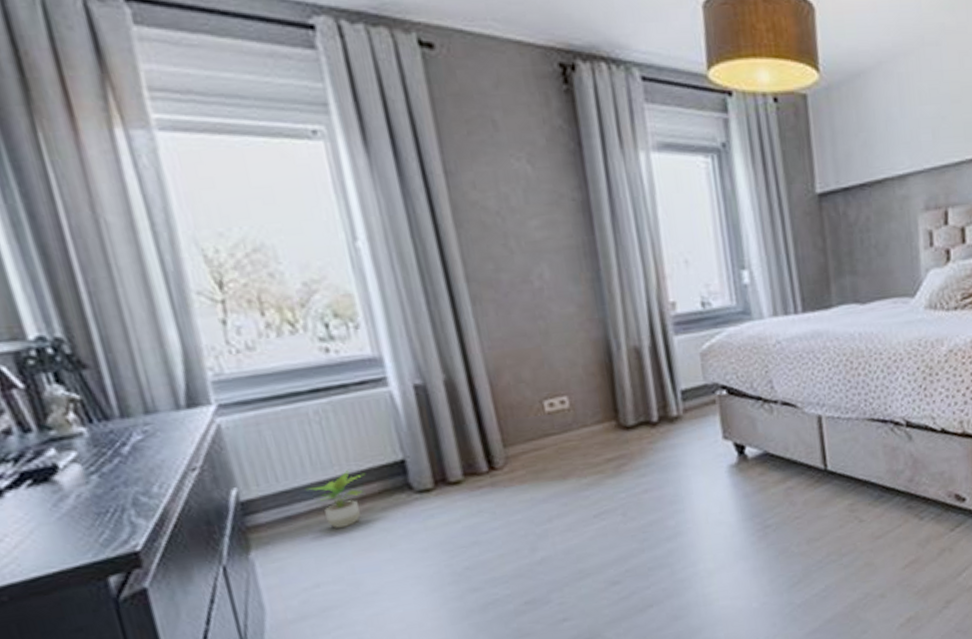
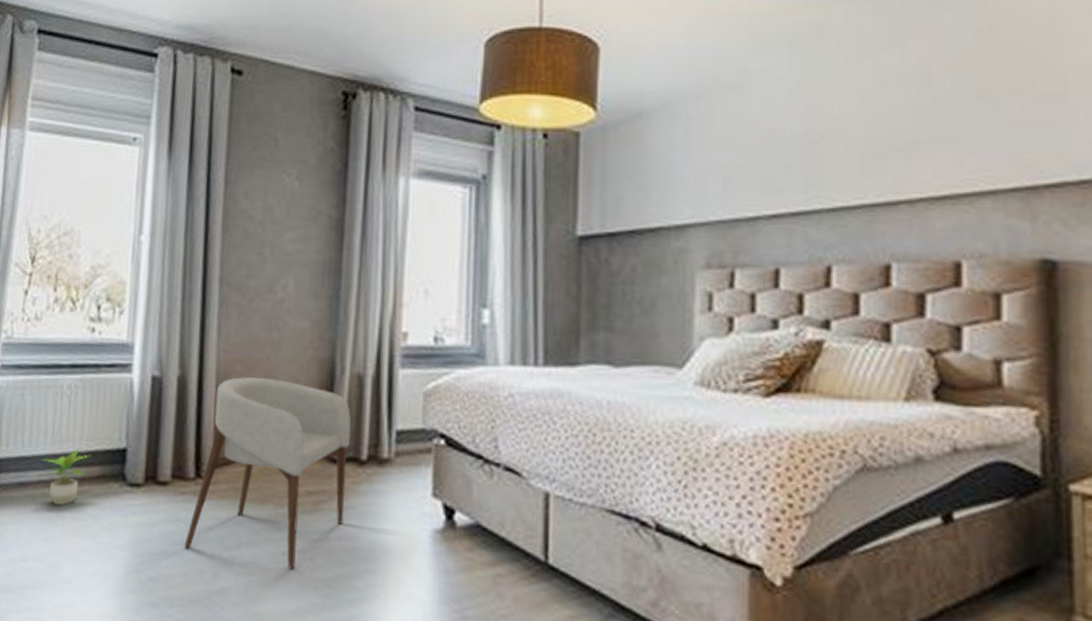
armchair: none [490,365,647,534] -> present [184,376,351,569]

